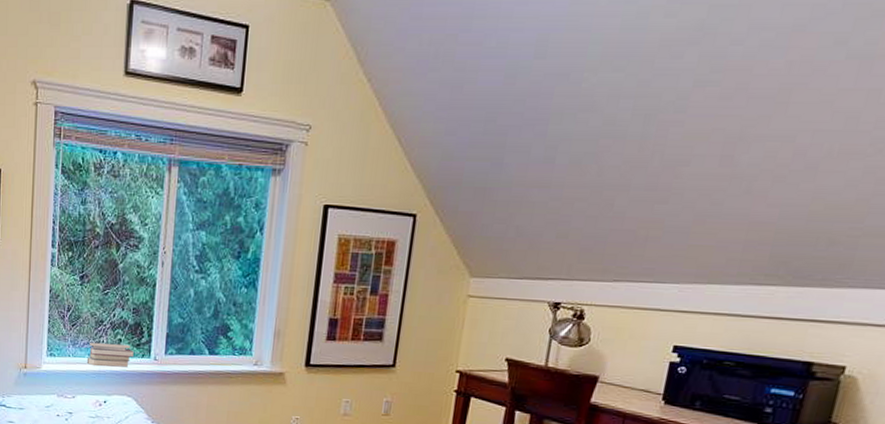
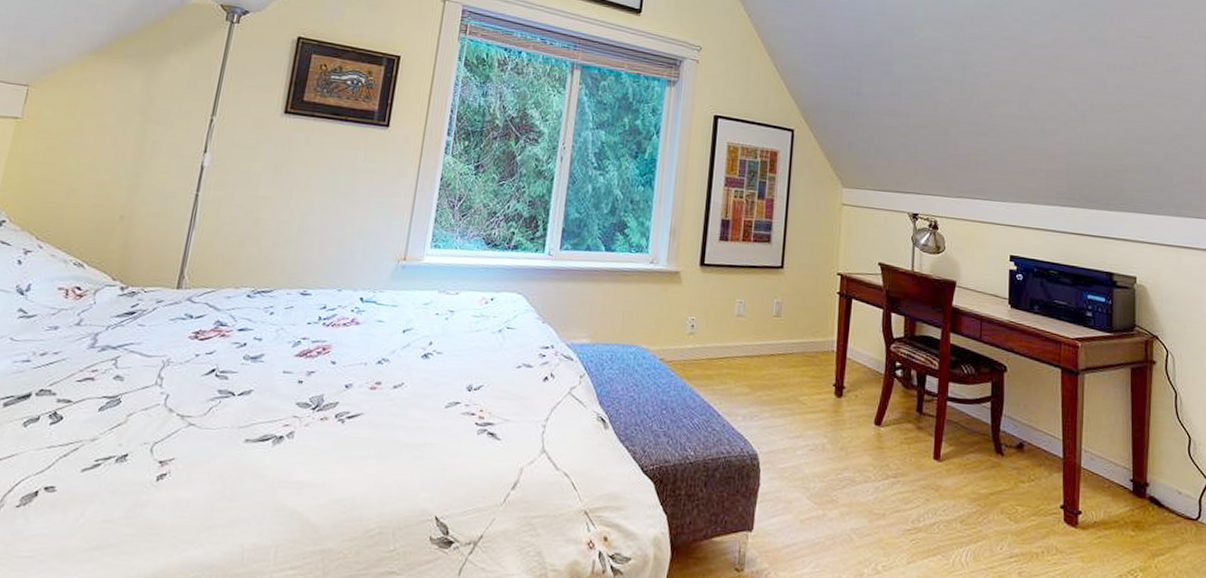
books: present [87,342,134,368] -> none [476,234,527,262]

